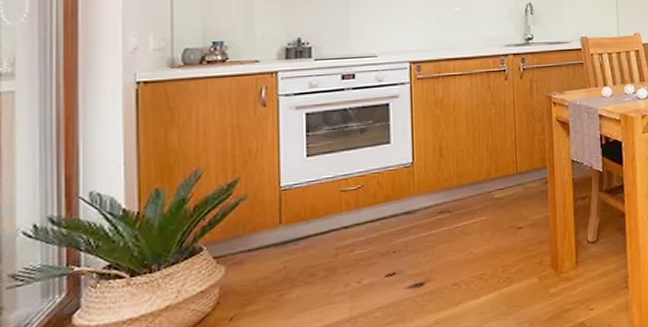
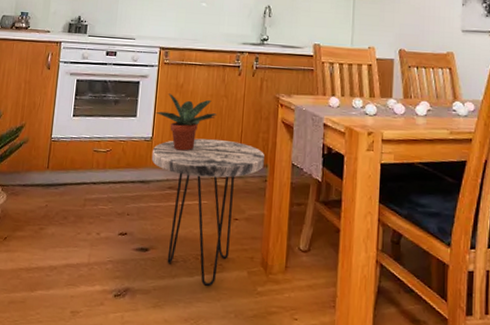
potted plant: none [413,111,486,171] -> present [155,93,217,151]
side table: none [415,149,543,305] -> present [151,138,264,287]

